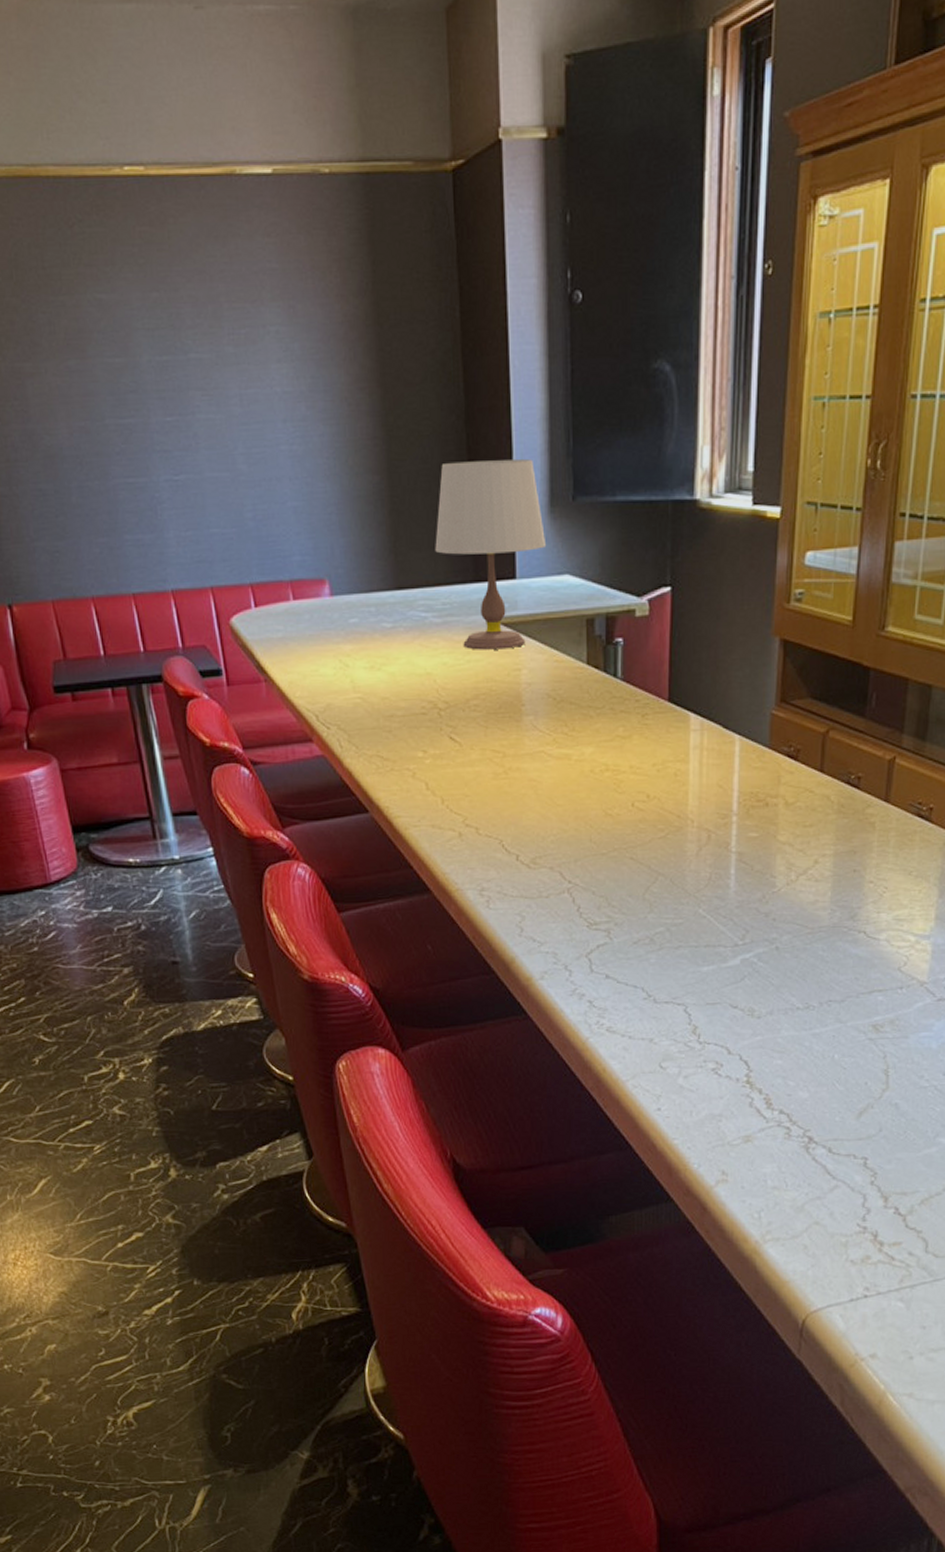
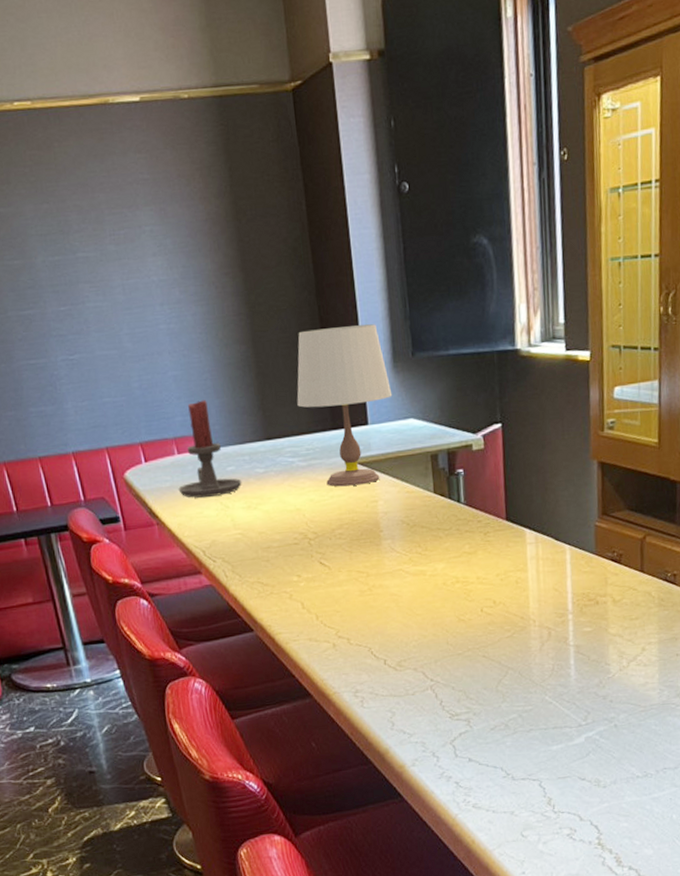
candle holder: none [292,538,366,653] -> present [178,400,242,498]

